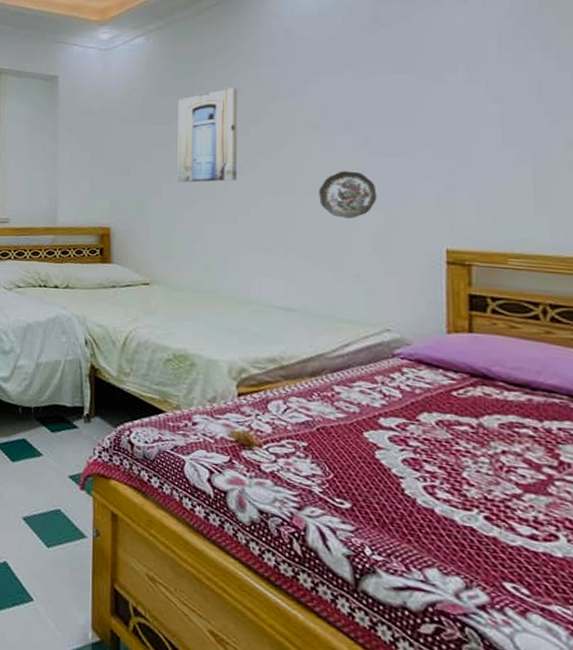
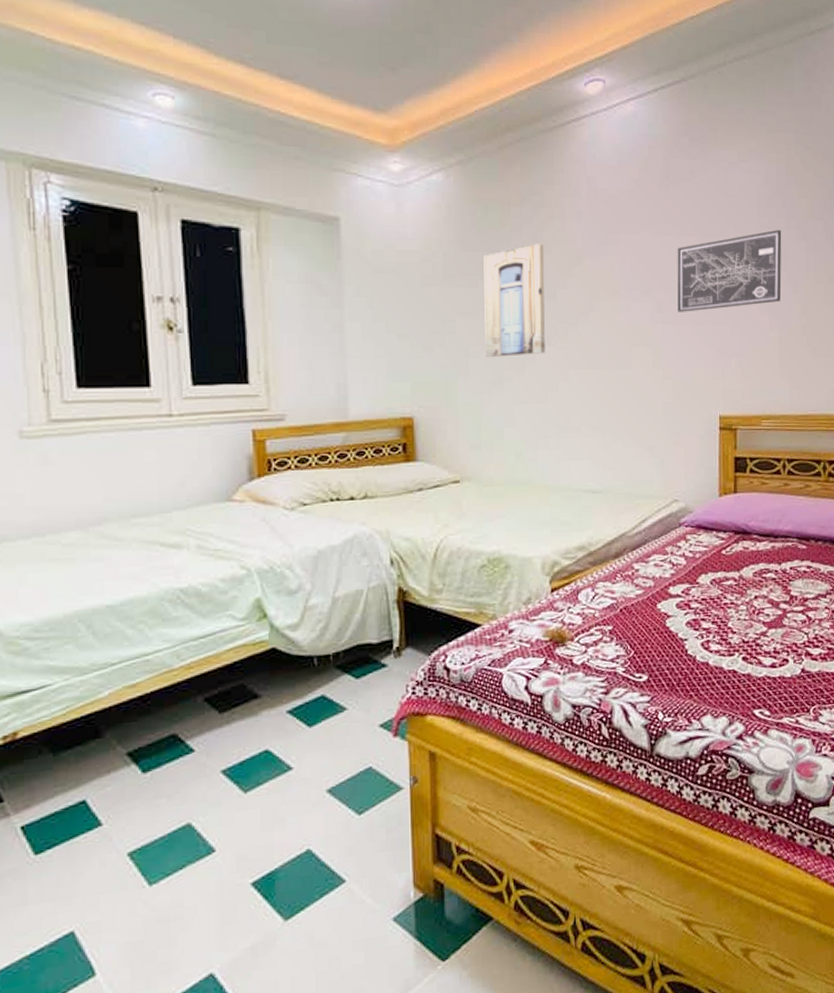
decorative plate: present [319,171,377,218] -> none [620,340,668,390]
wall art: none [388,61,535,146] -> present [677,229,782,312]

